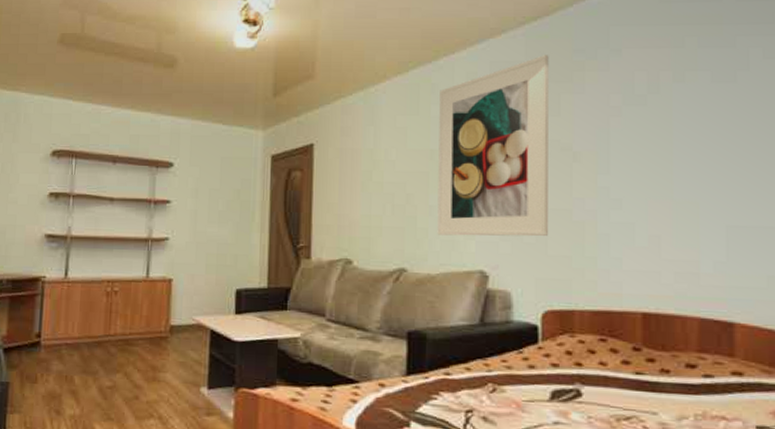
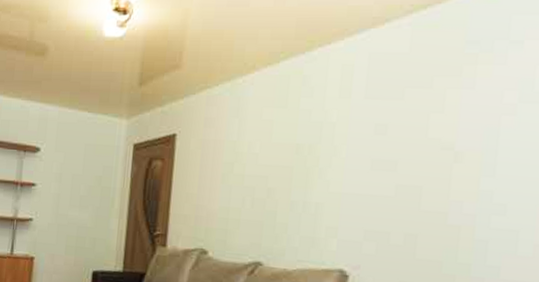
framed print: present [437,55,549,237] -> none [297,46,437,239]

